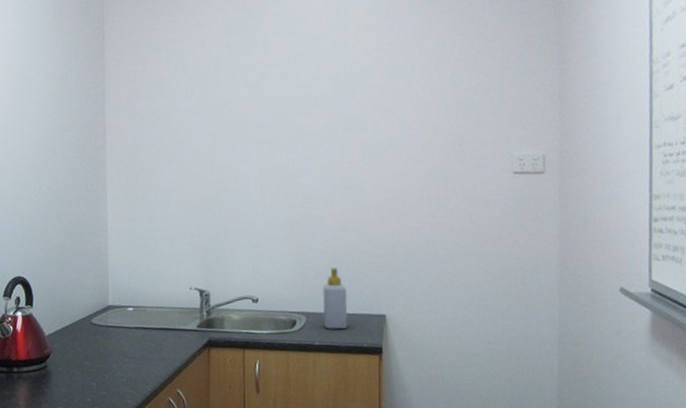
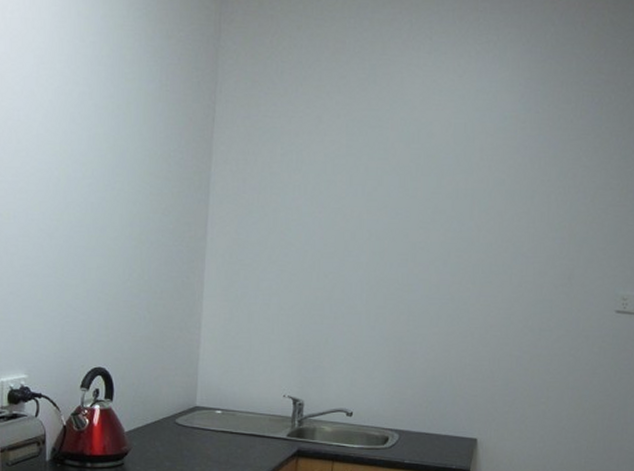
soap bottle: present [322,266,348,330] -> none [415,387,443,450]

